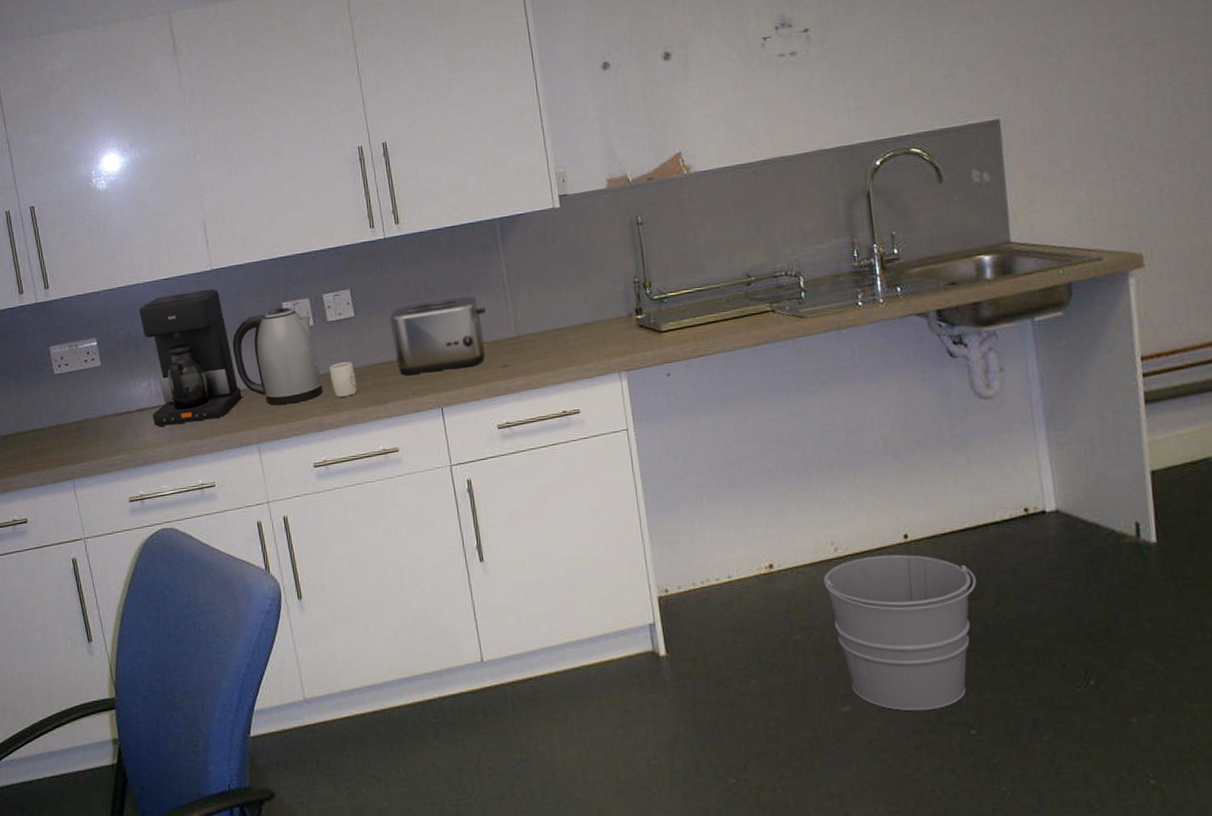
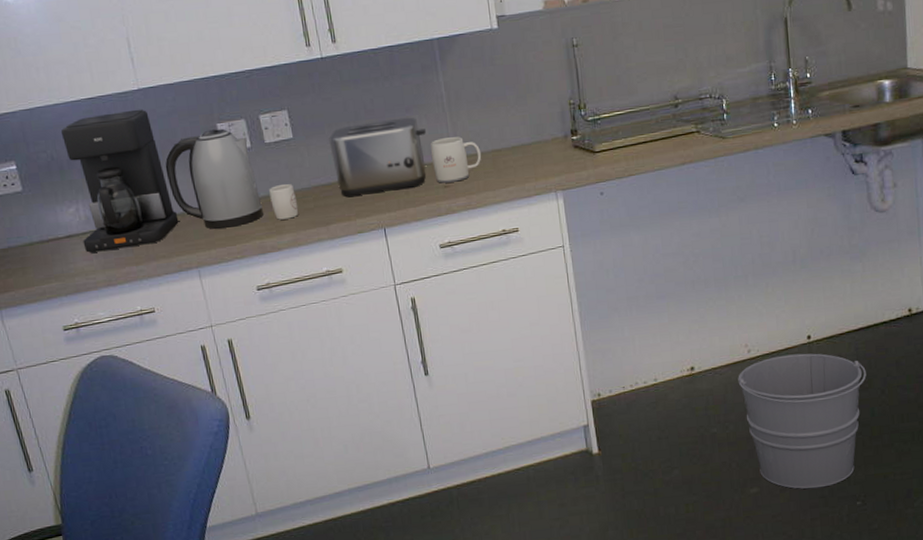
mug: none [489,315,543,363] -> present [430,136,482,183]

